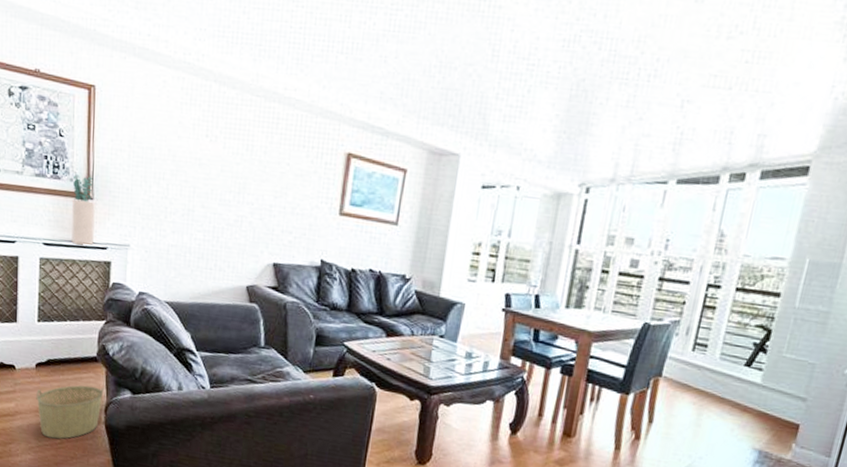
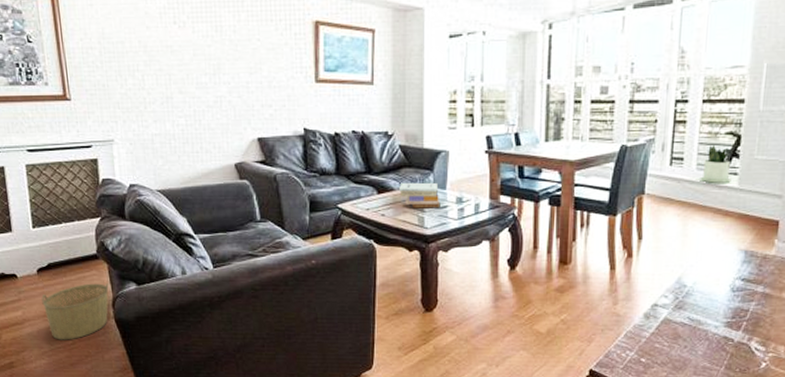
vase: present [71,171,95,246] -> none [47,72,78,147]
books: none [407,328,449,361] -> present [398,182,440,208]
planter: none [722,336,759,378] -> present [700,145,731,183]

